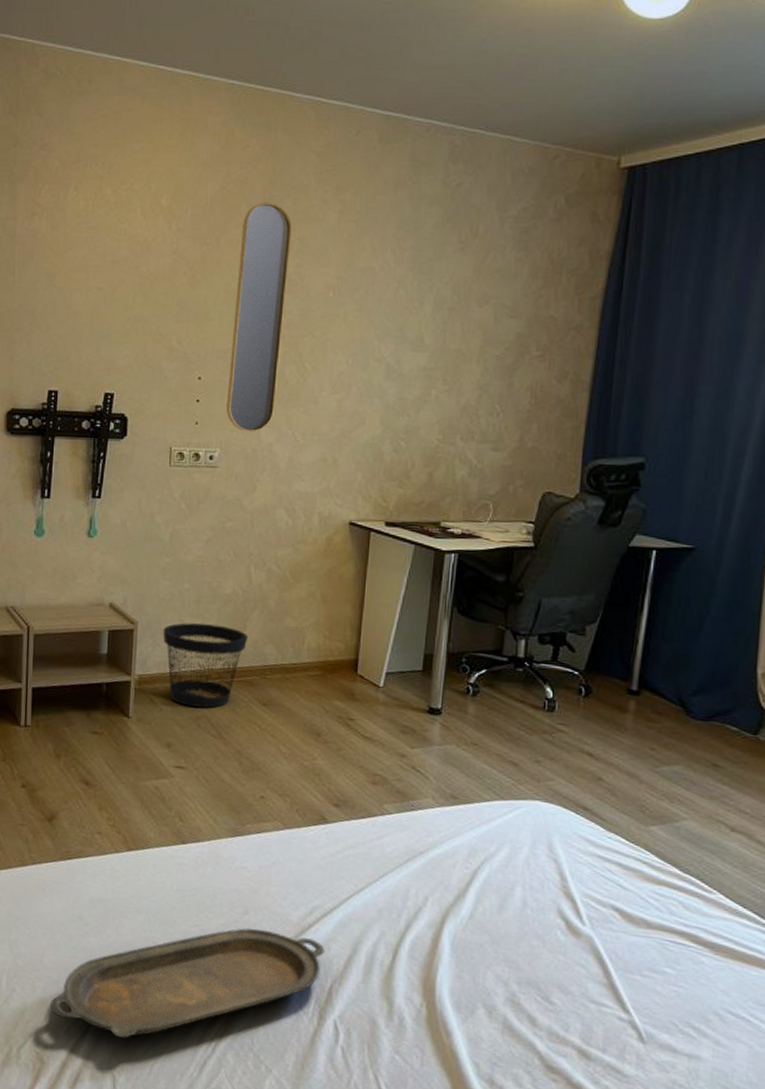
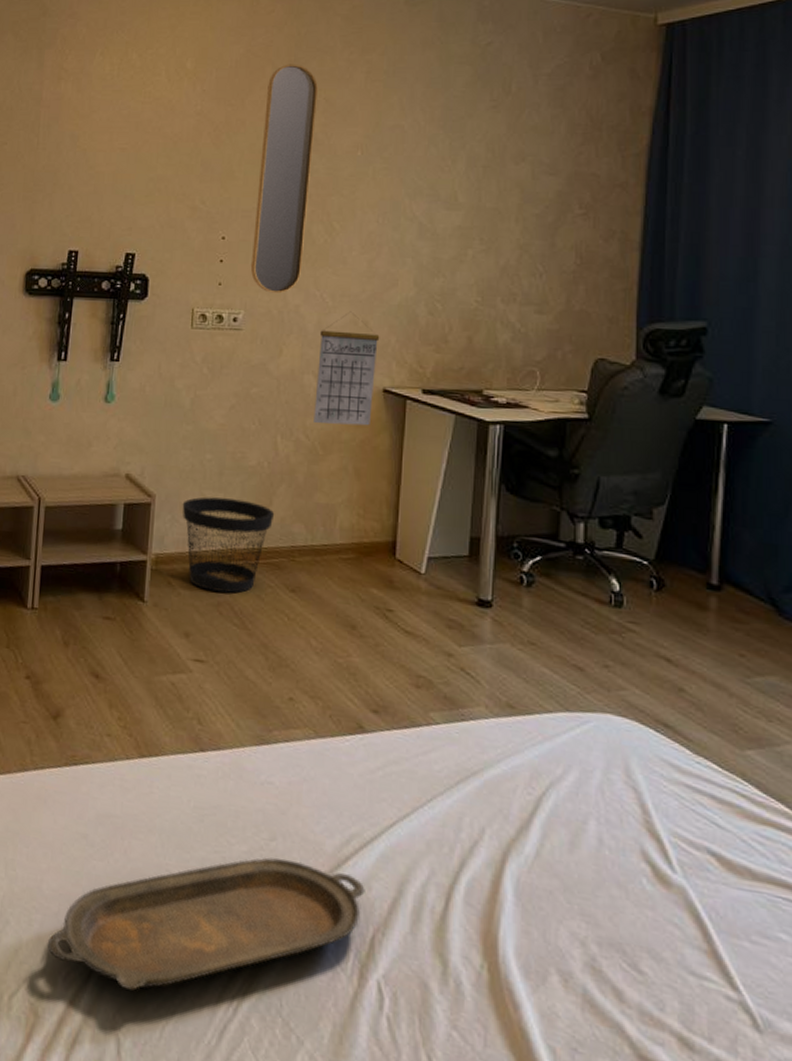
calendar: none [285,449,347,556] -> present [314,311,380,426]

